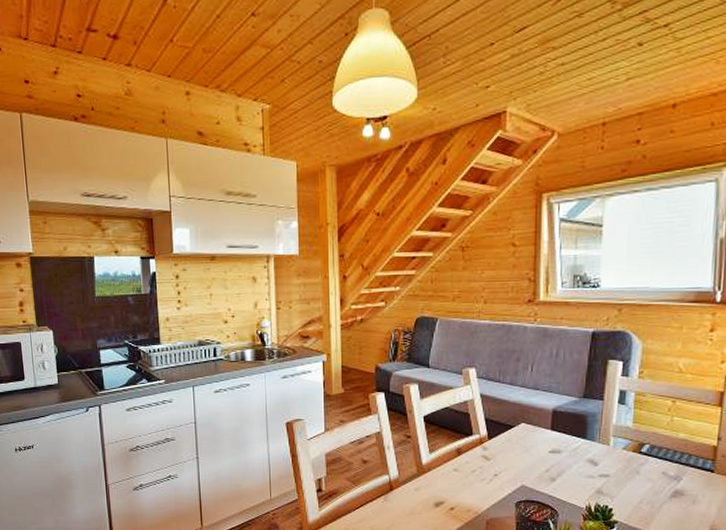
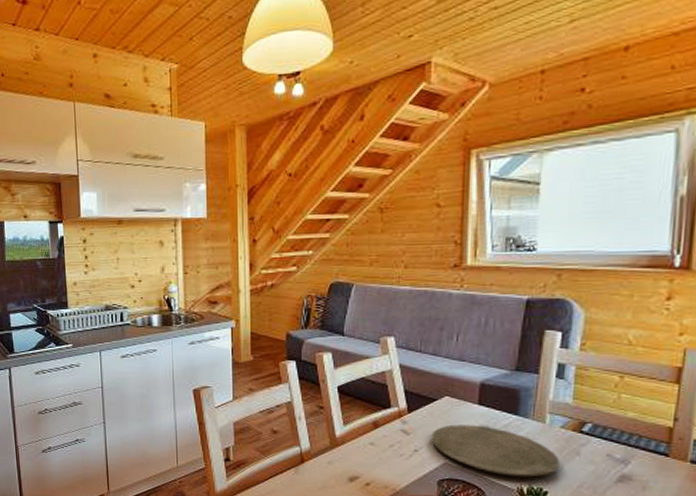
plate: none [509,449,623,496] -> present [431,424,560,478]

